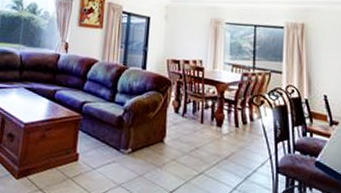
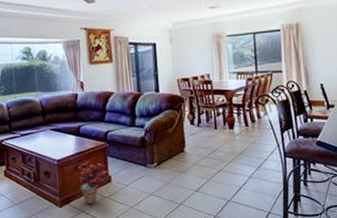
potted plant: none [42,131,76,183] -> present [78,162,108,205]

